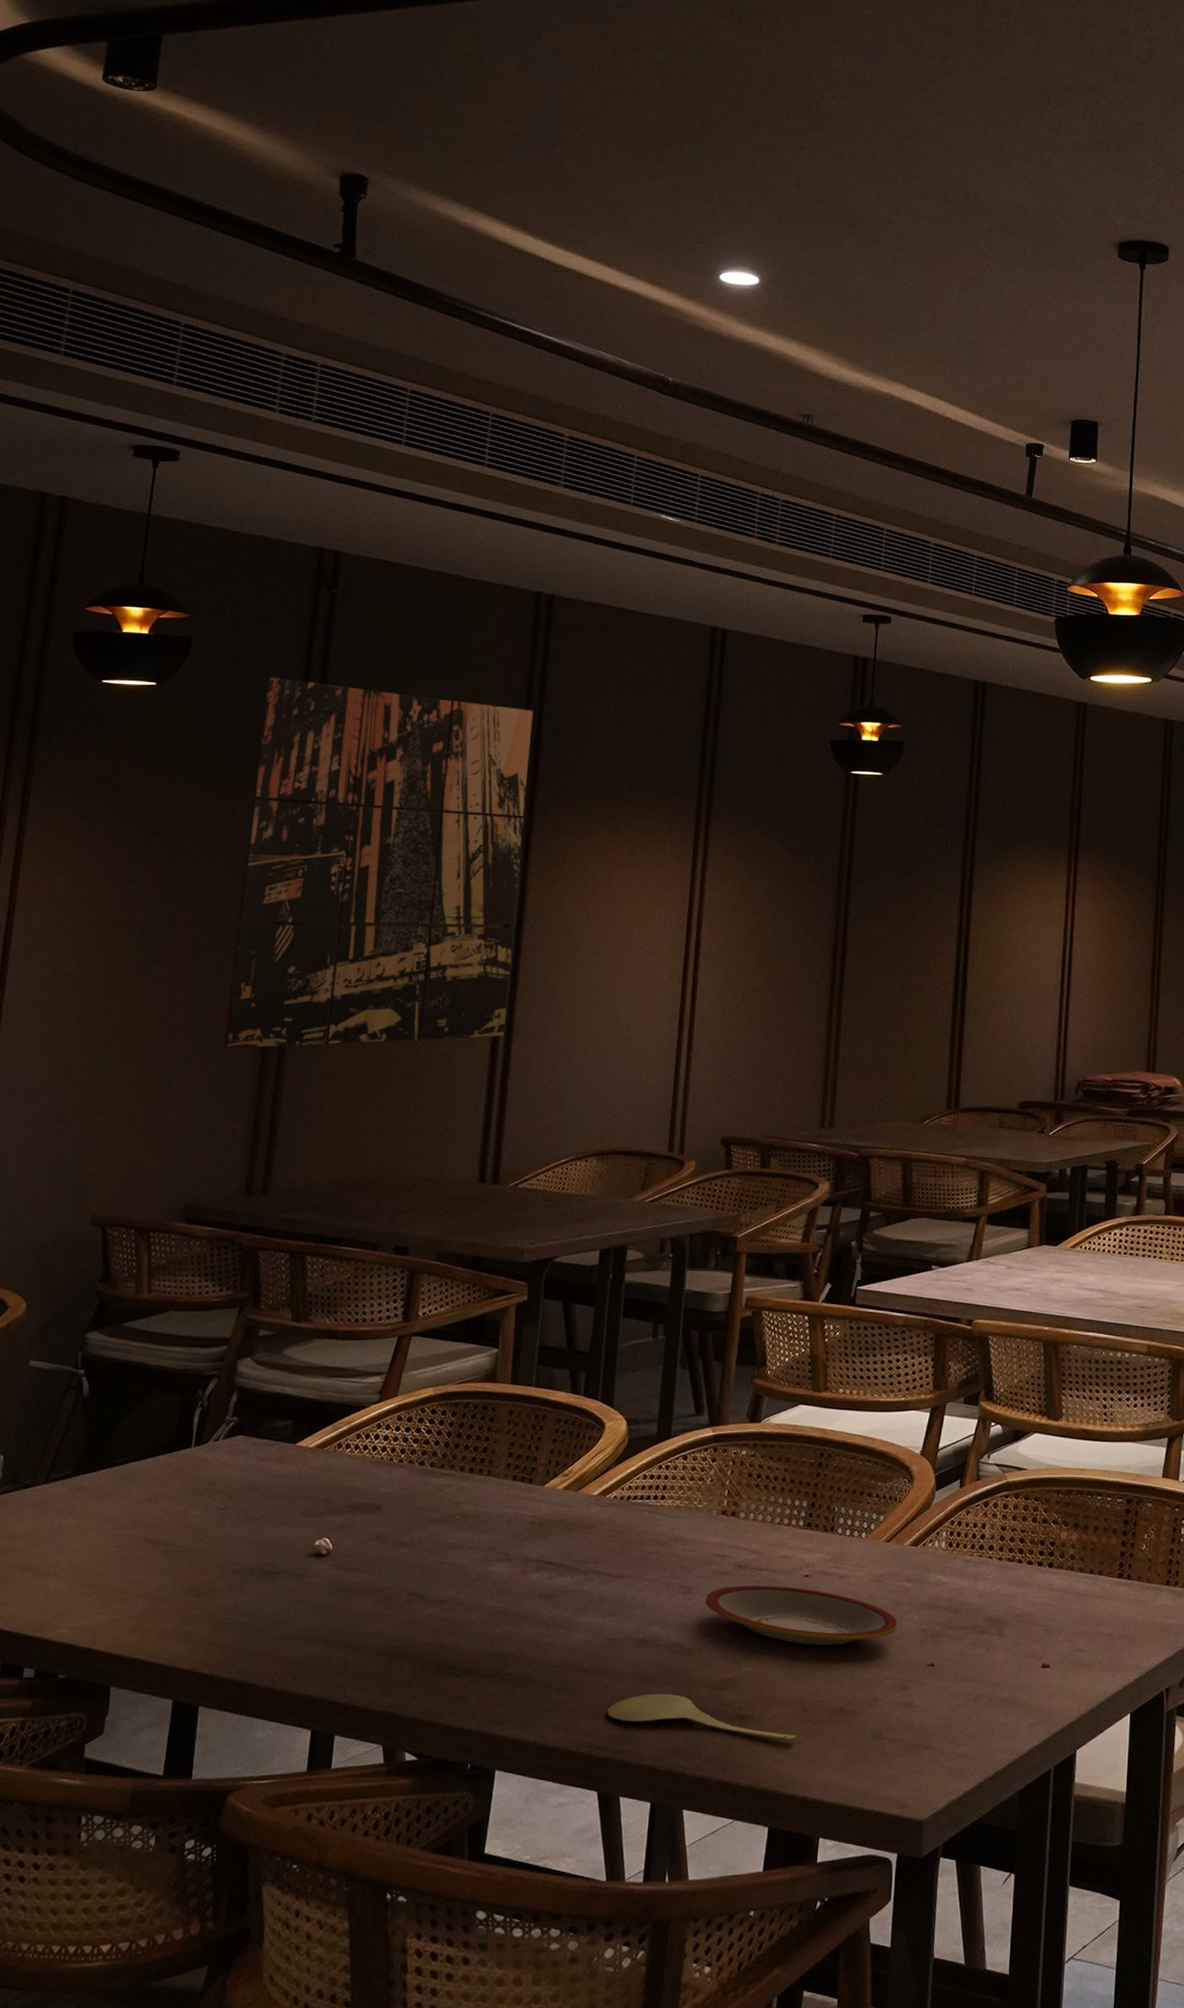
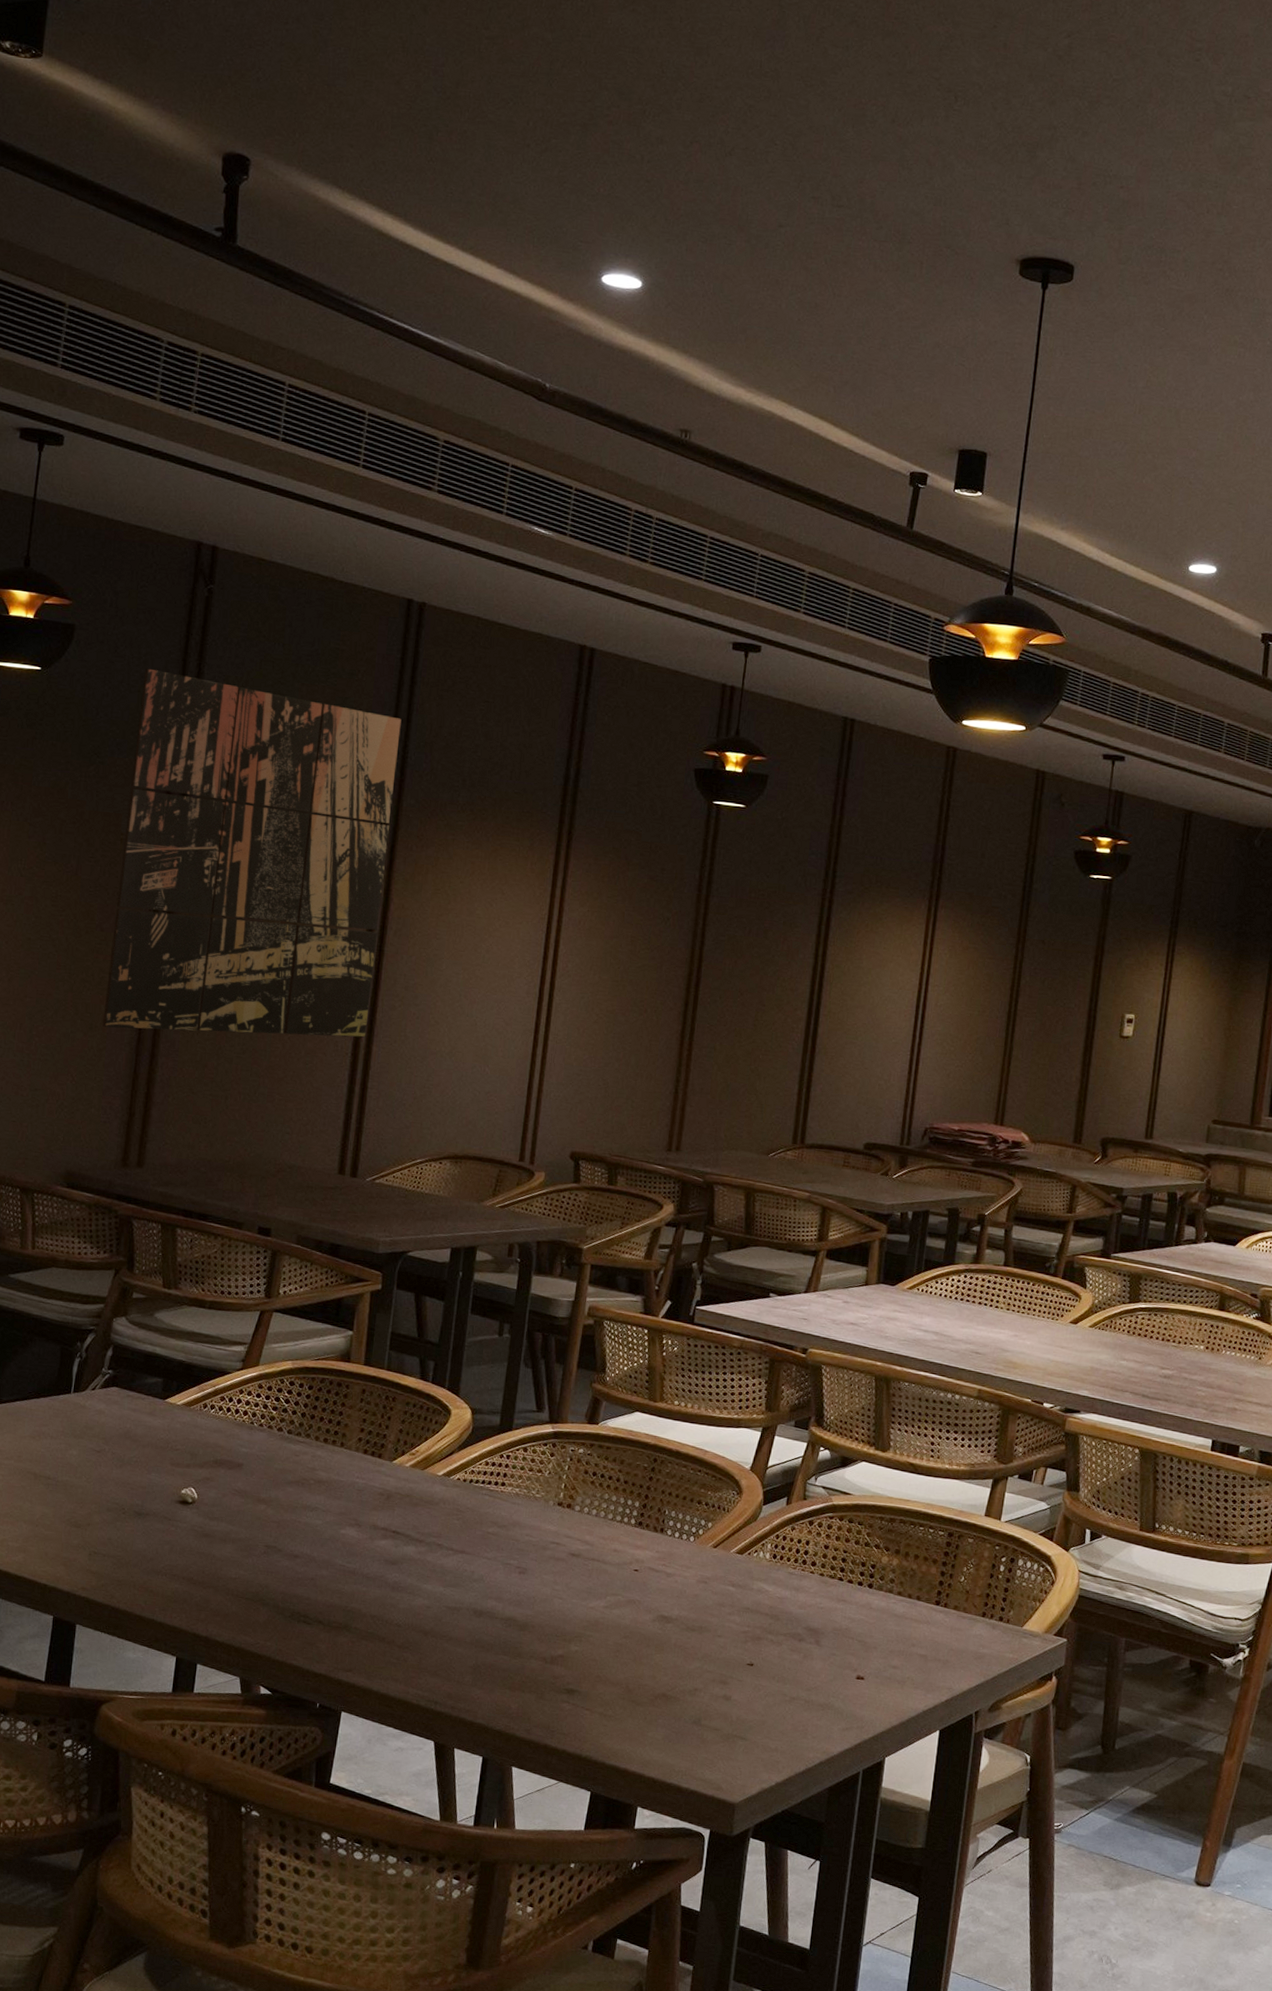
spoon: present [607,1693,797,1741] -> none [445,1660,620,1718]
plate: present [706,1585,898,1645] -> none [540,1572,721,1637]

